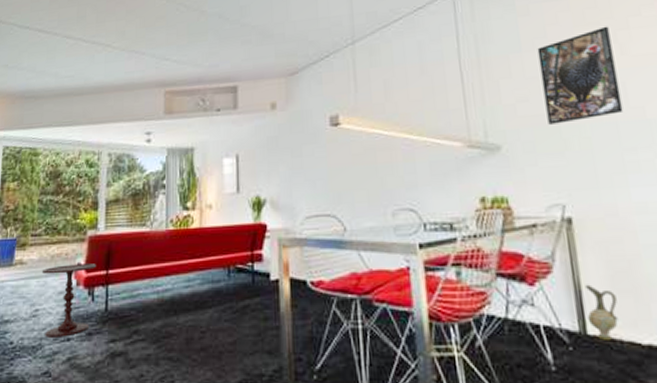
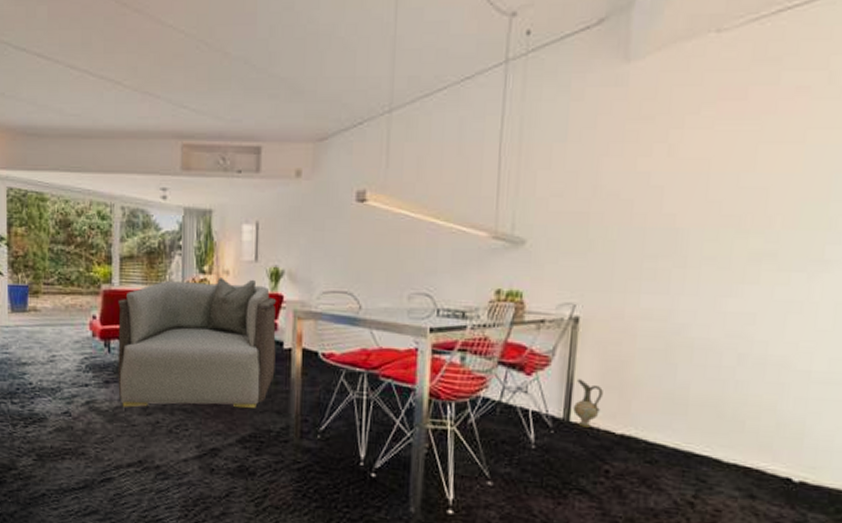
side table: present [41,263,96,338] -> none [56,315,111,383]
armchair: none [101,211,263,361] -> present [118,278,277,408]
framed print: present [537,26,624,125] -> none [577,122,663,224]

